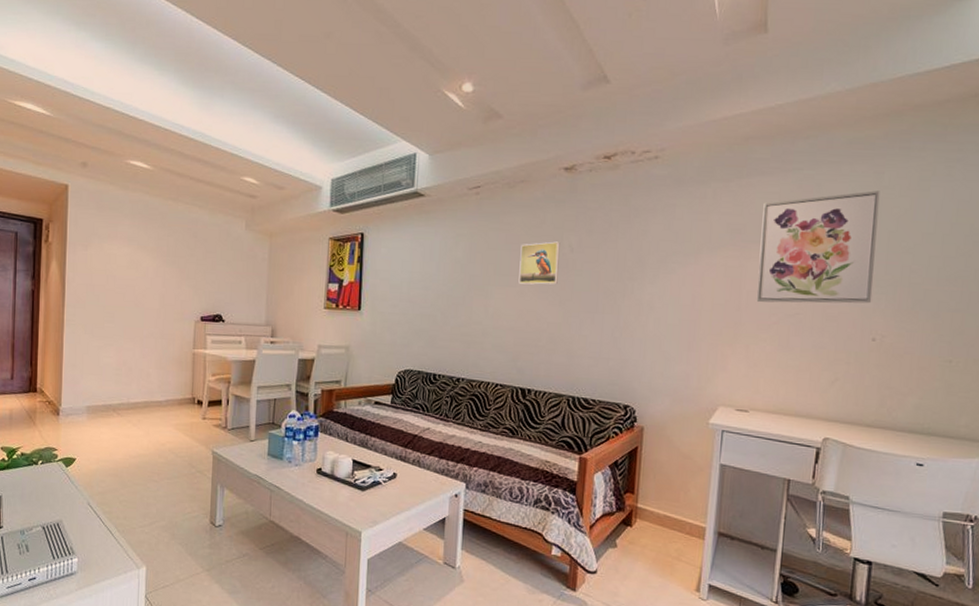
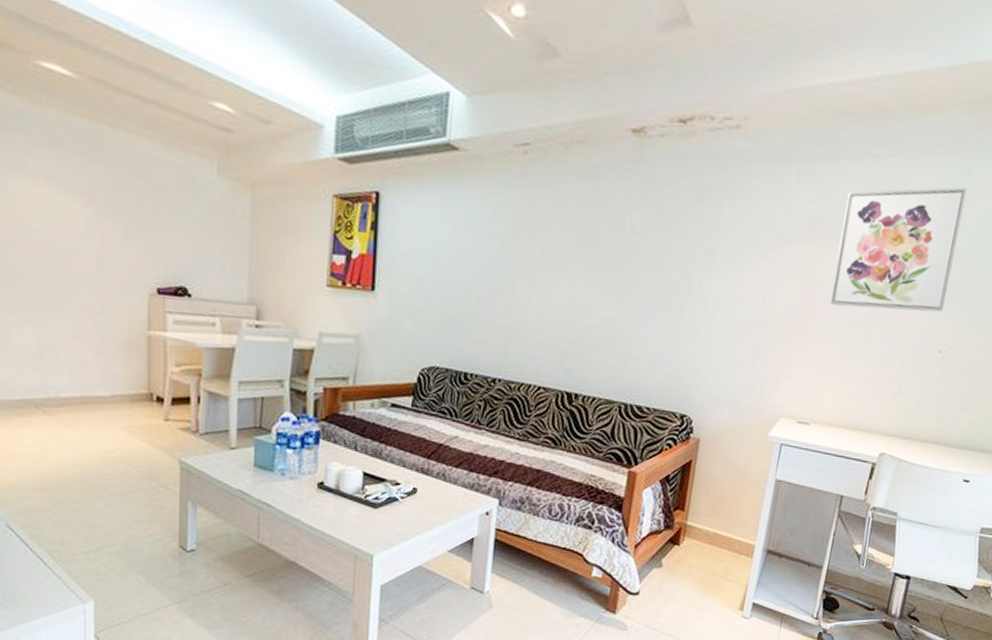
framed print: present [518,241,560,285] -> none [570,219,622,272]

